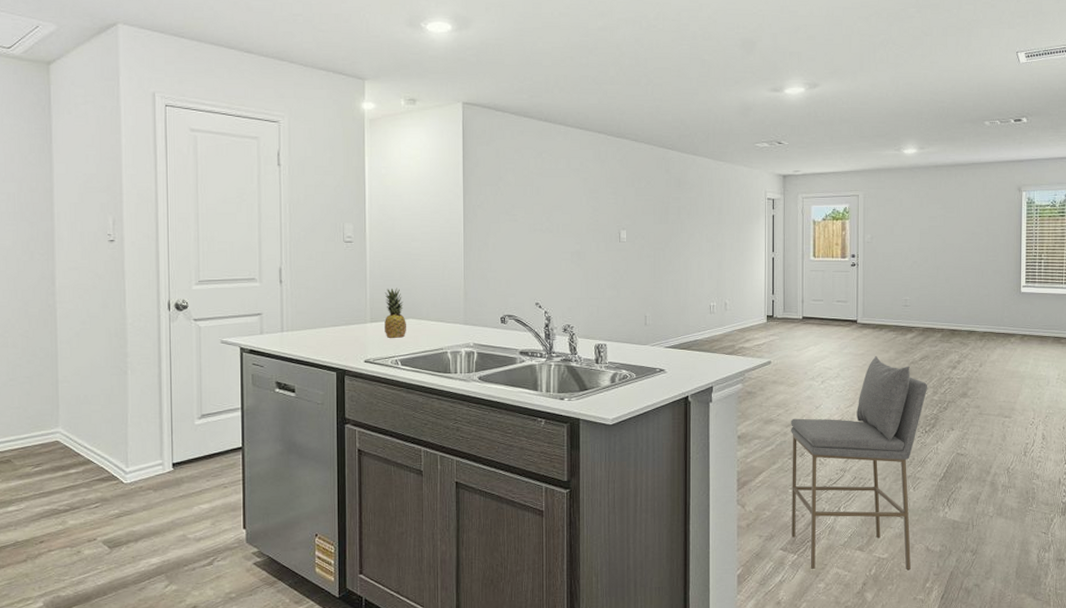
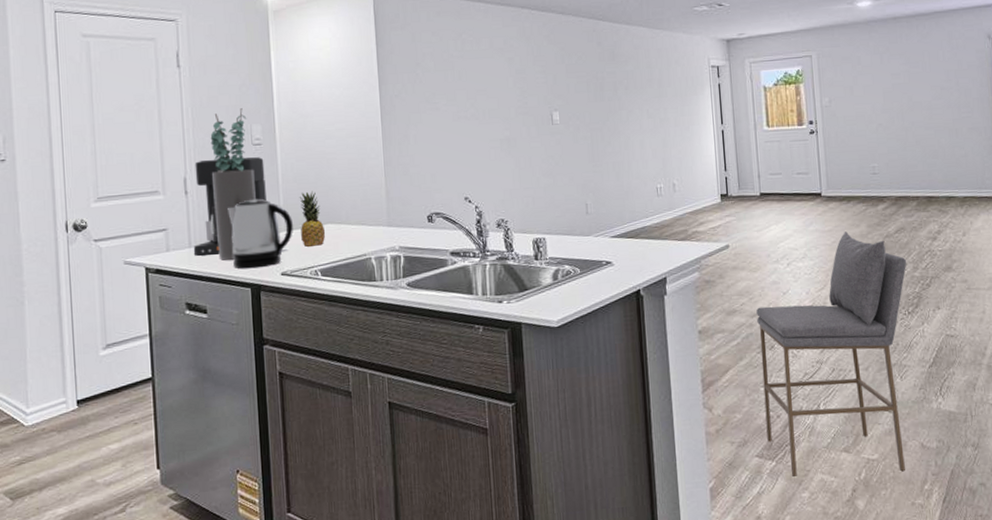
coffee maker: none [285,253,354,341] -> present [193,157,266,257]
vase: none [305,207,345,347] -> present [210,108,256,262]
kettle: none [318,291,377,354] -> present [227,198,293,268]

